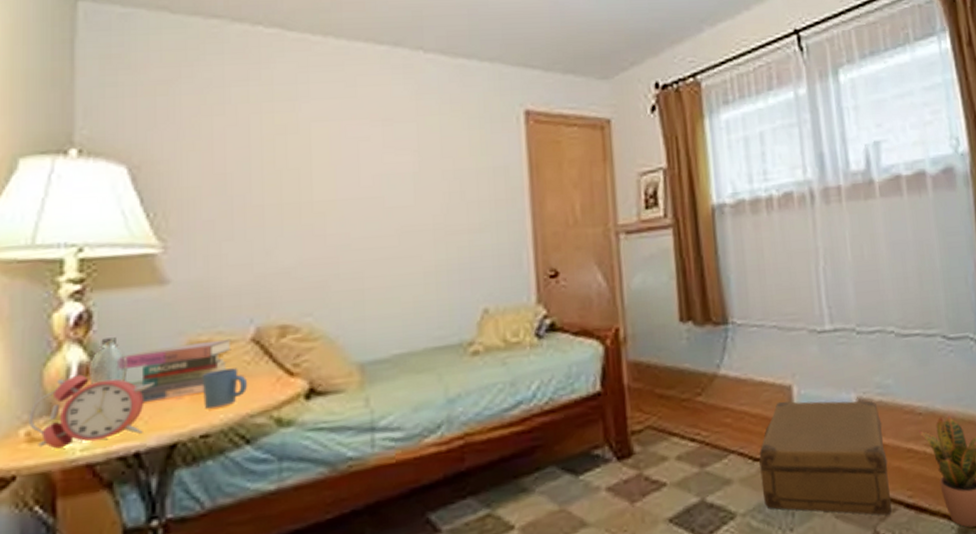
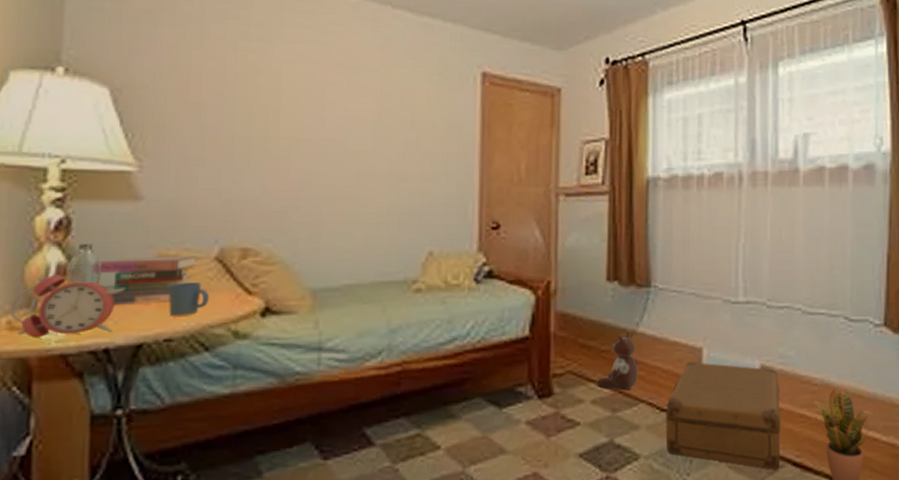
stuffed bear: none [679,375,726,443] -> present [596,331,639,391]

